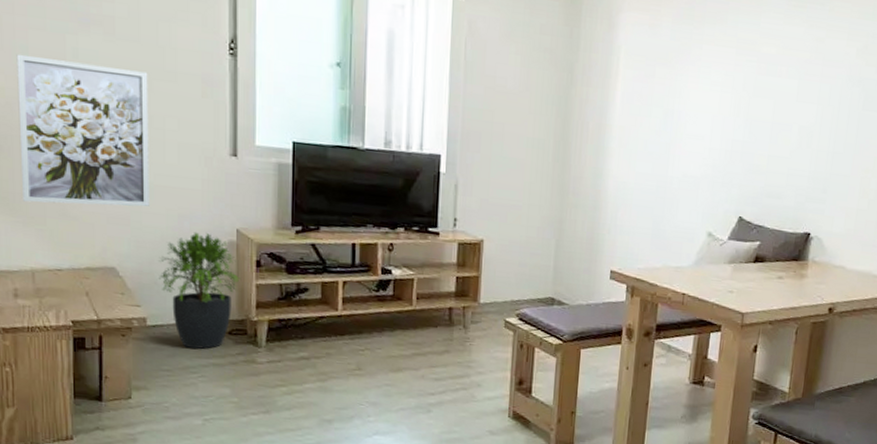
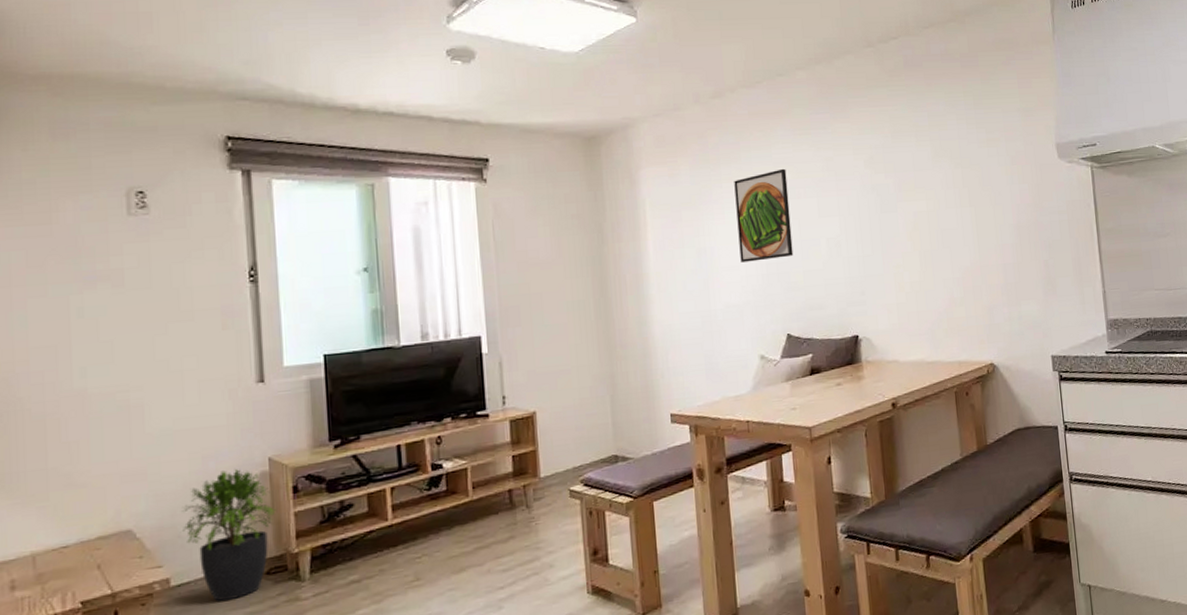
wall art: present [16,54,150,207] -> none [14,317,169,480]
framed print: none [706,40,773,137] -> present [734,168,794,262]

